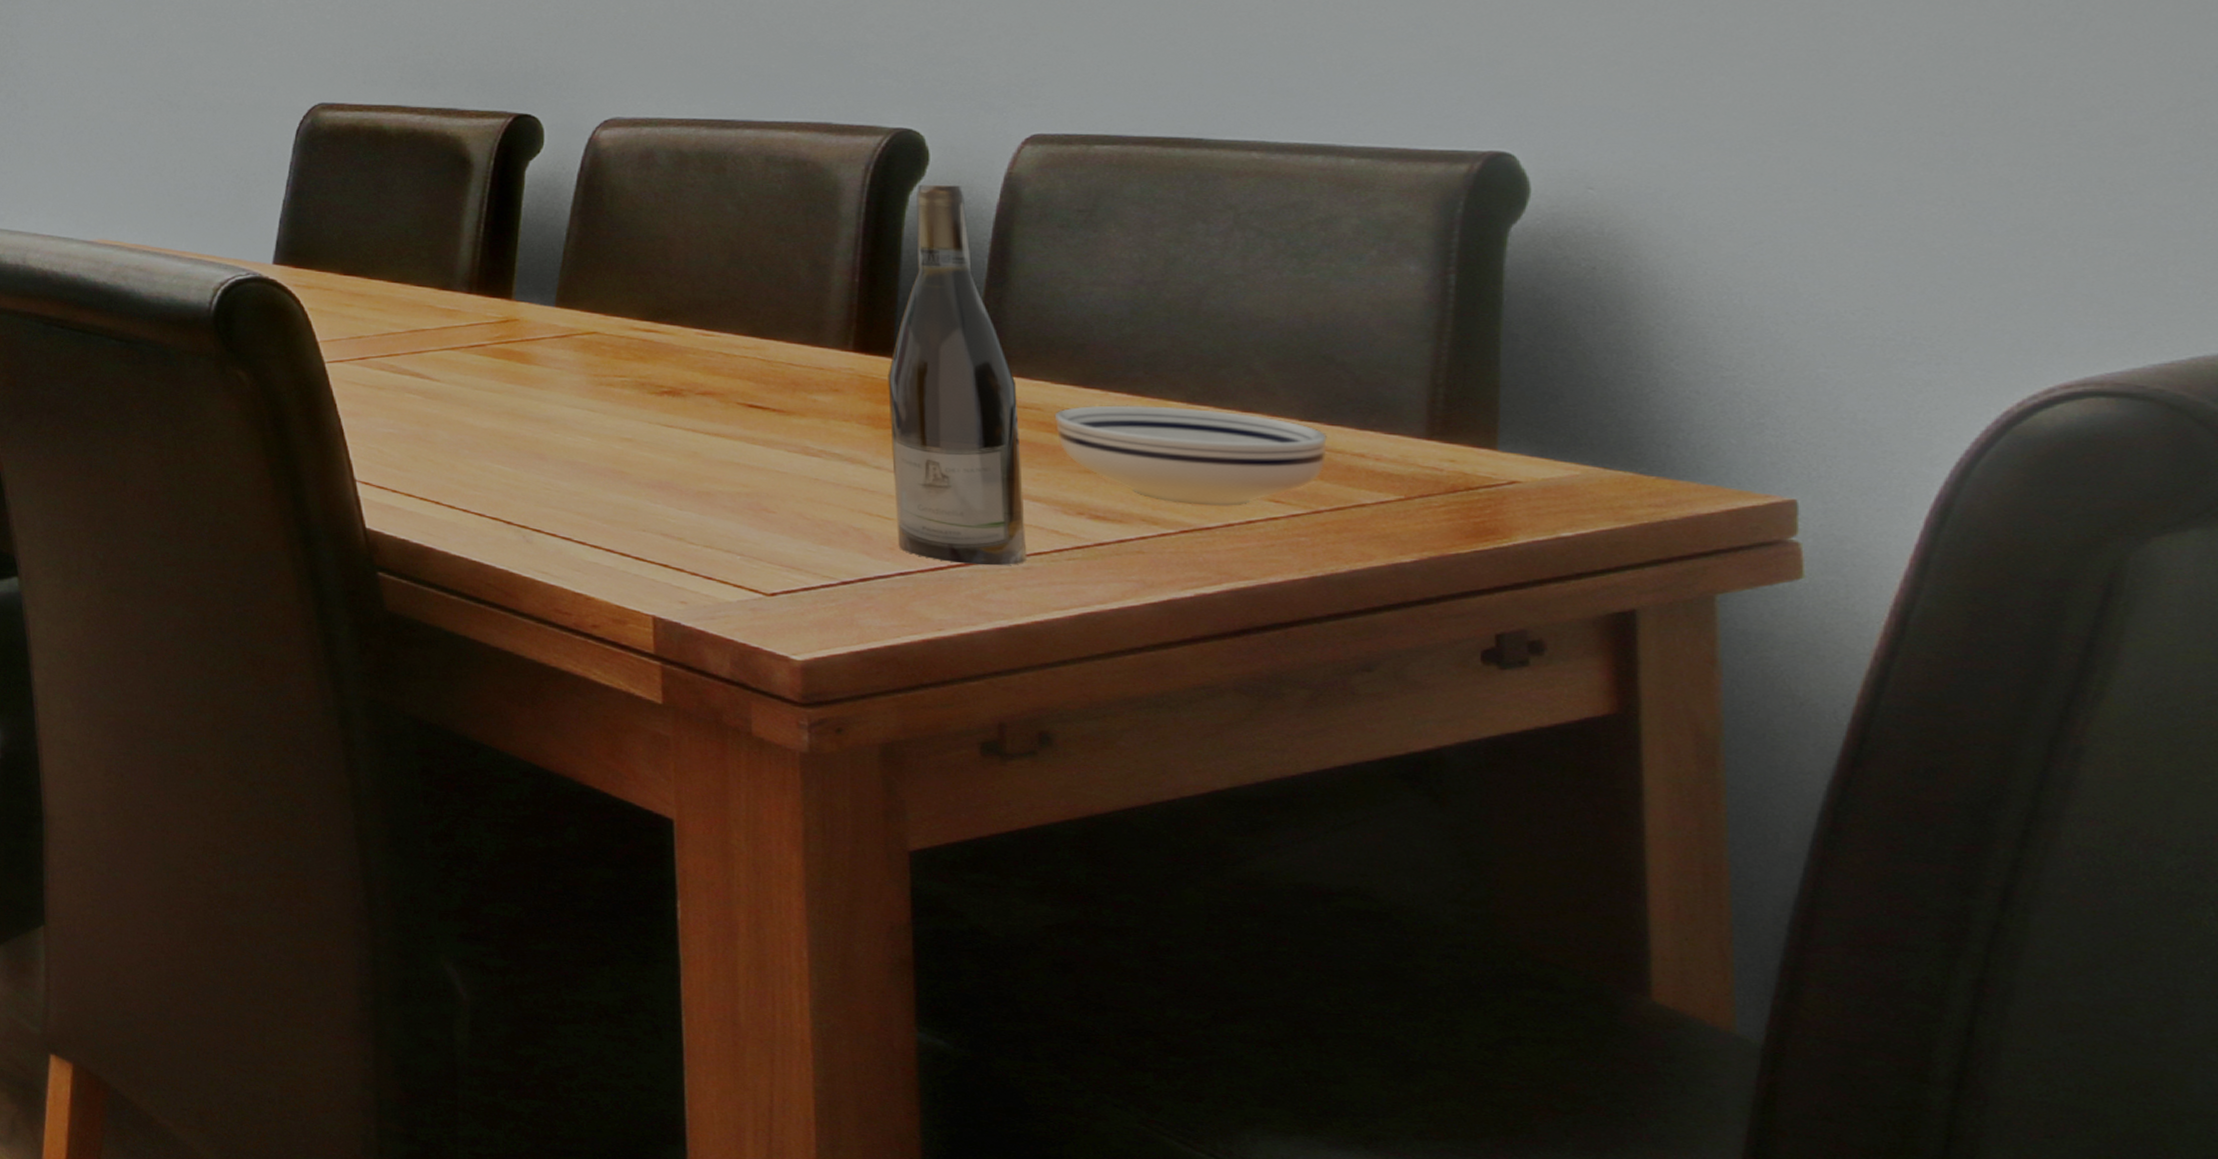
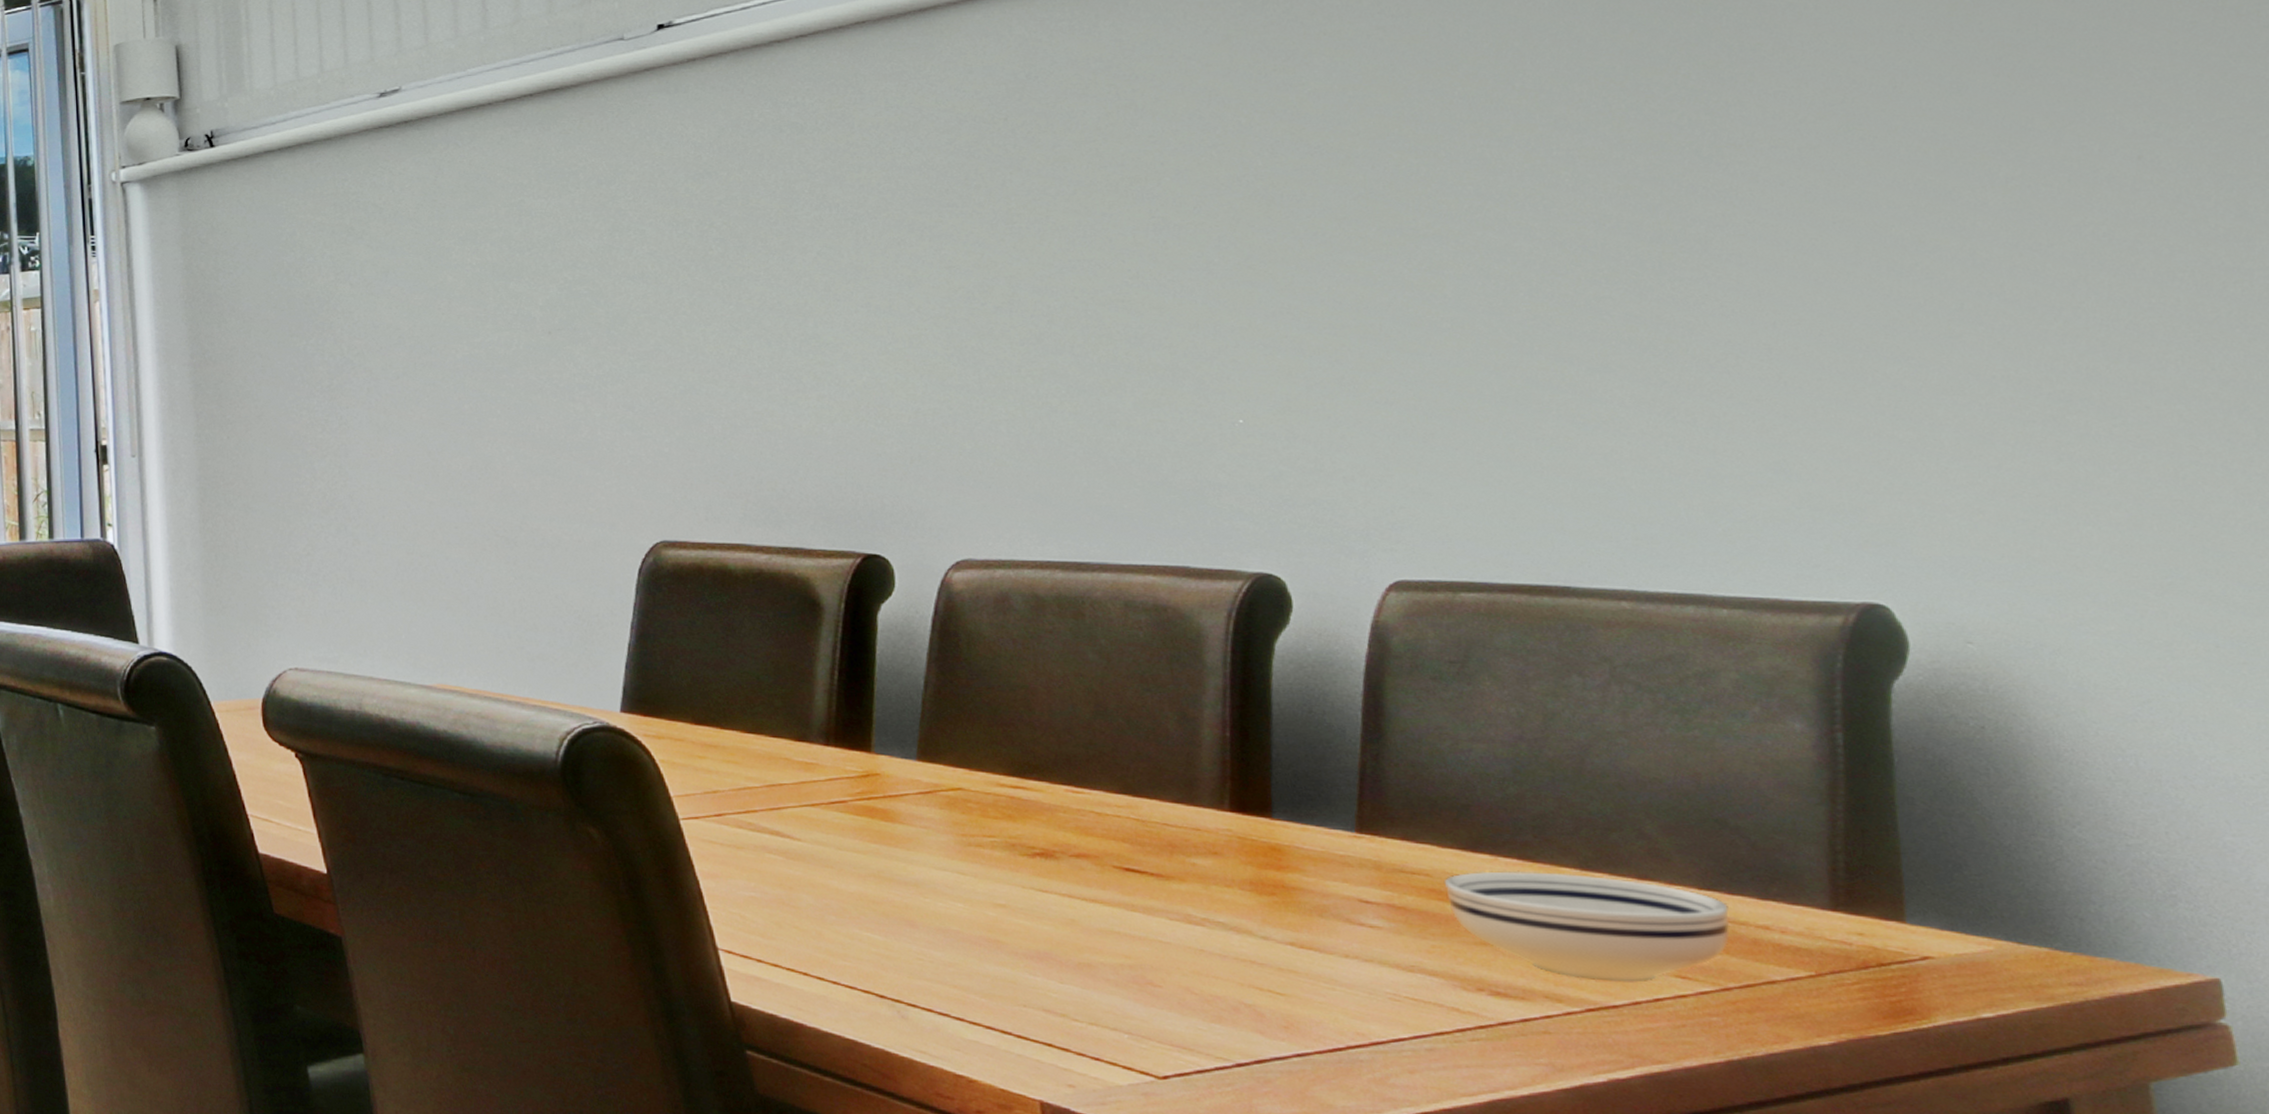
wine bottle: present [887,183,1027,566] -> none [1267,631,1429,1047]

